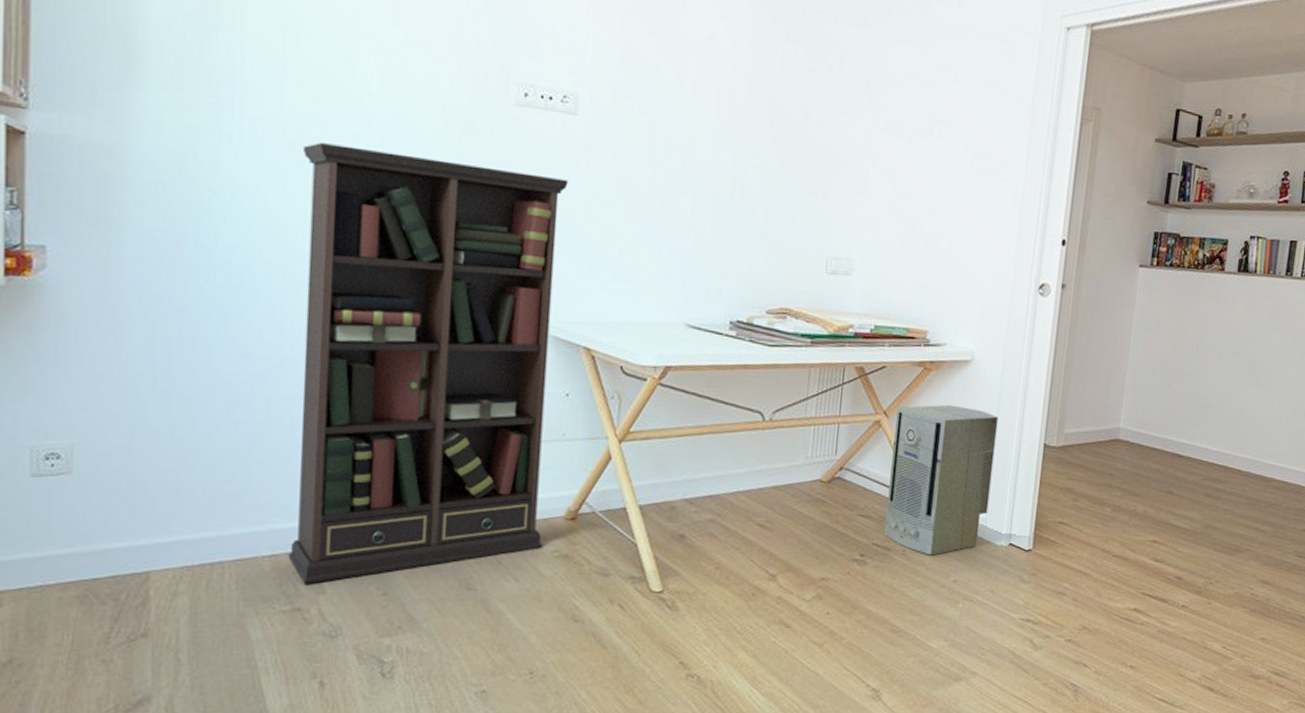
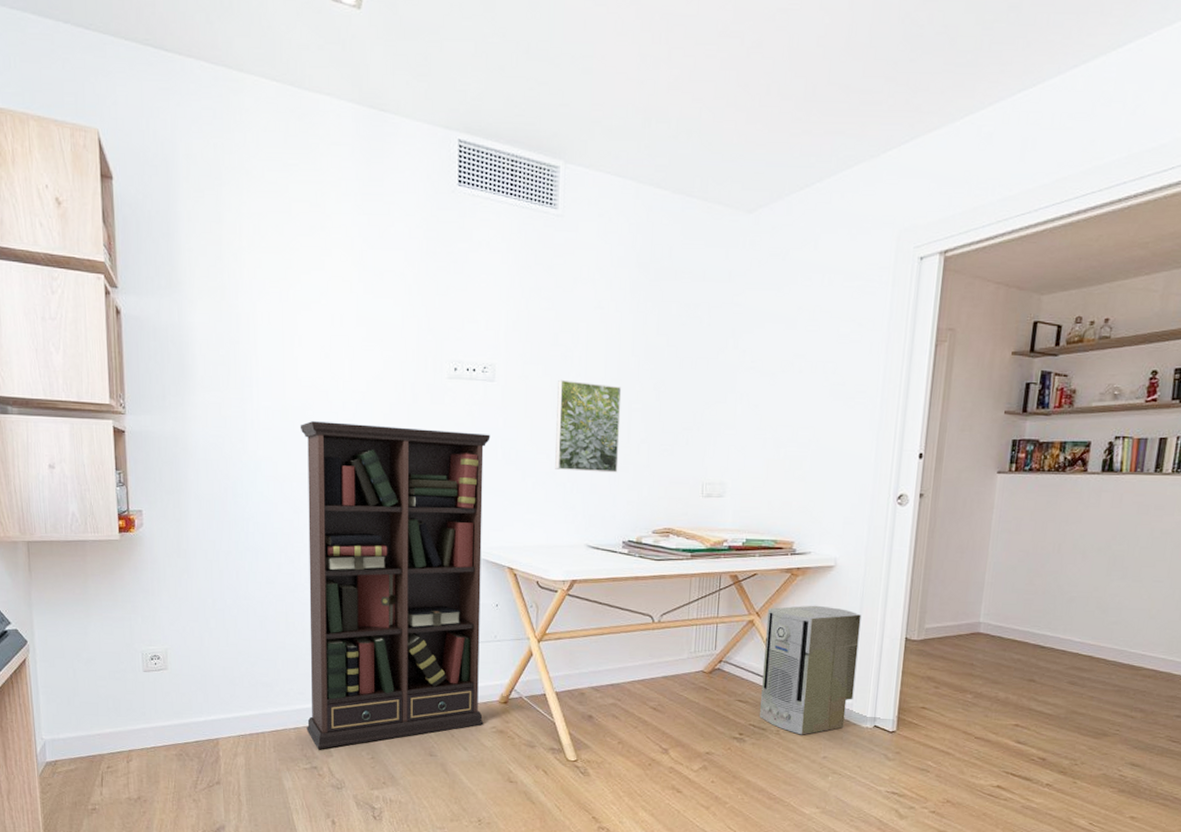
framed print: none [650,120,736,239] -> present [555,379,622,473]

